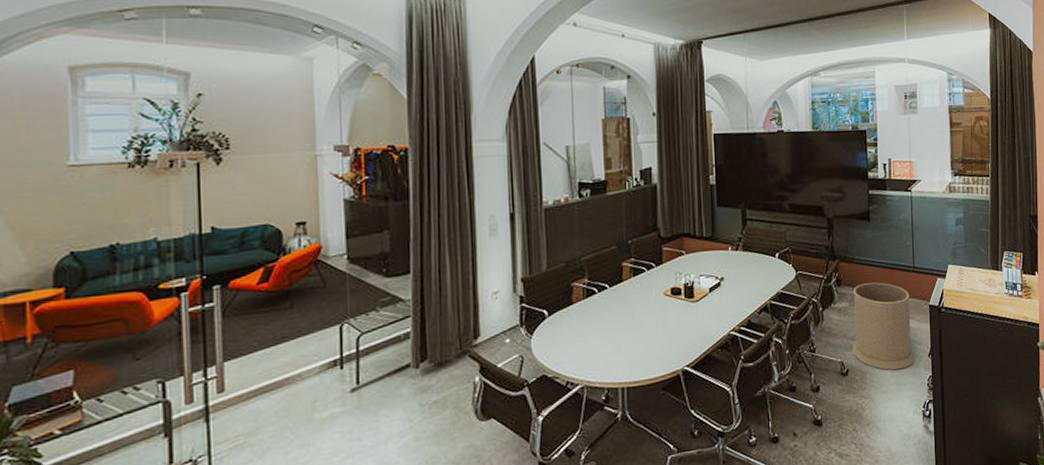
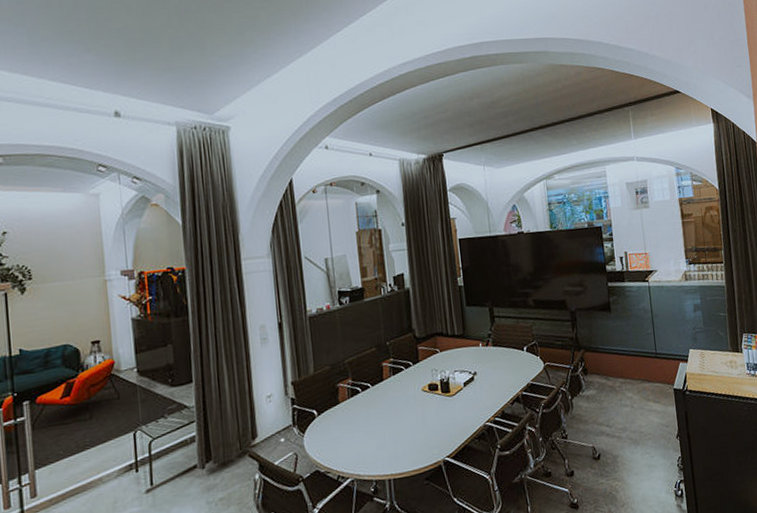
trash can: present [852,282,915,371] -> none [599,369,664,453]

